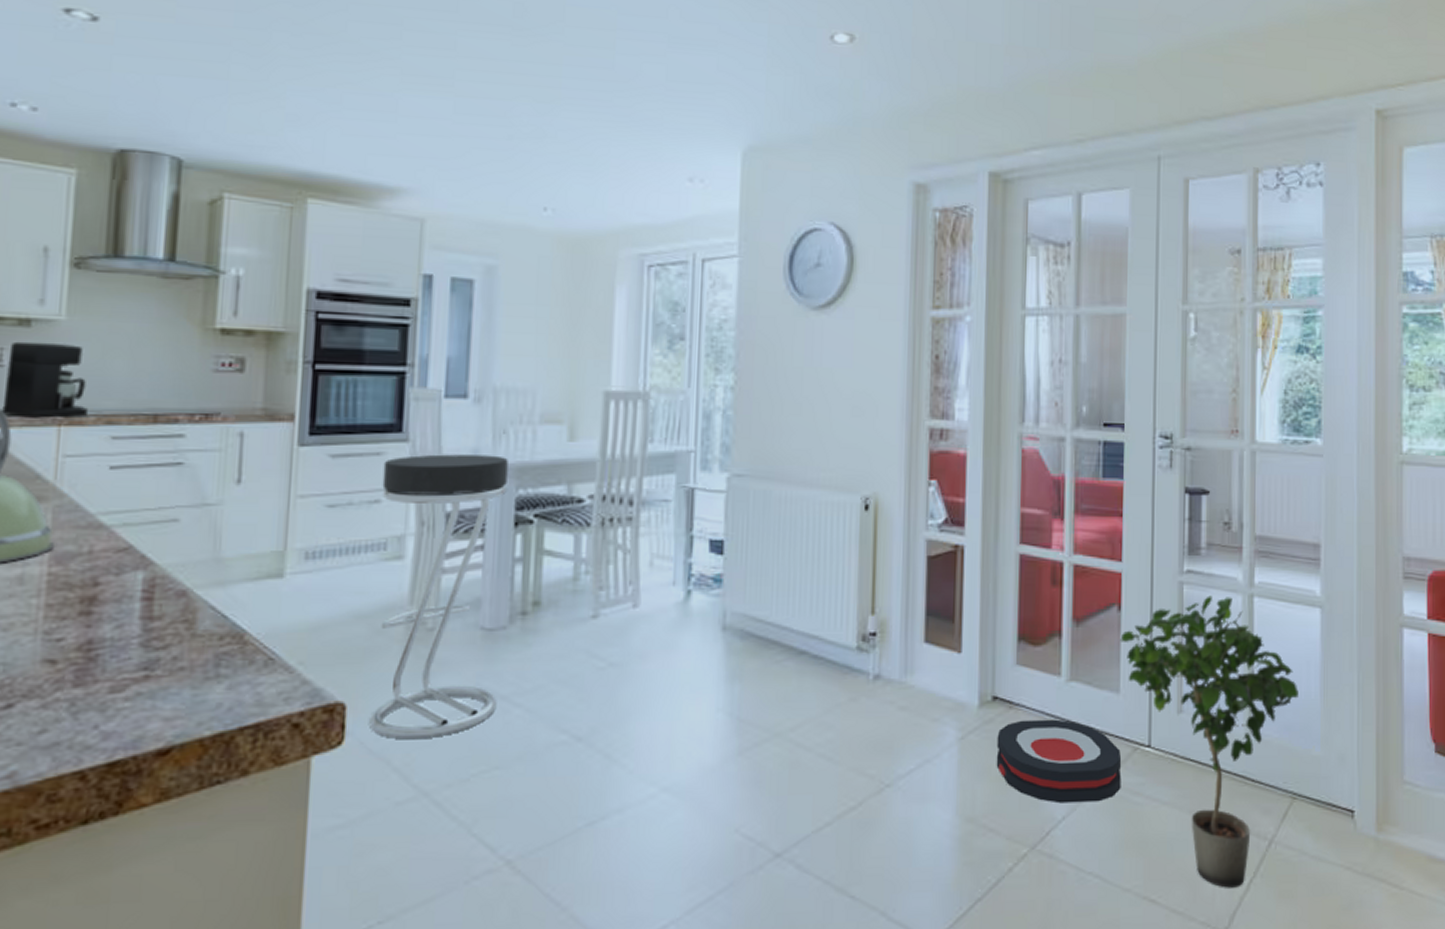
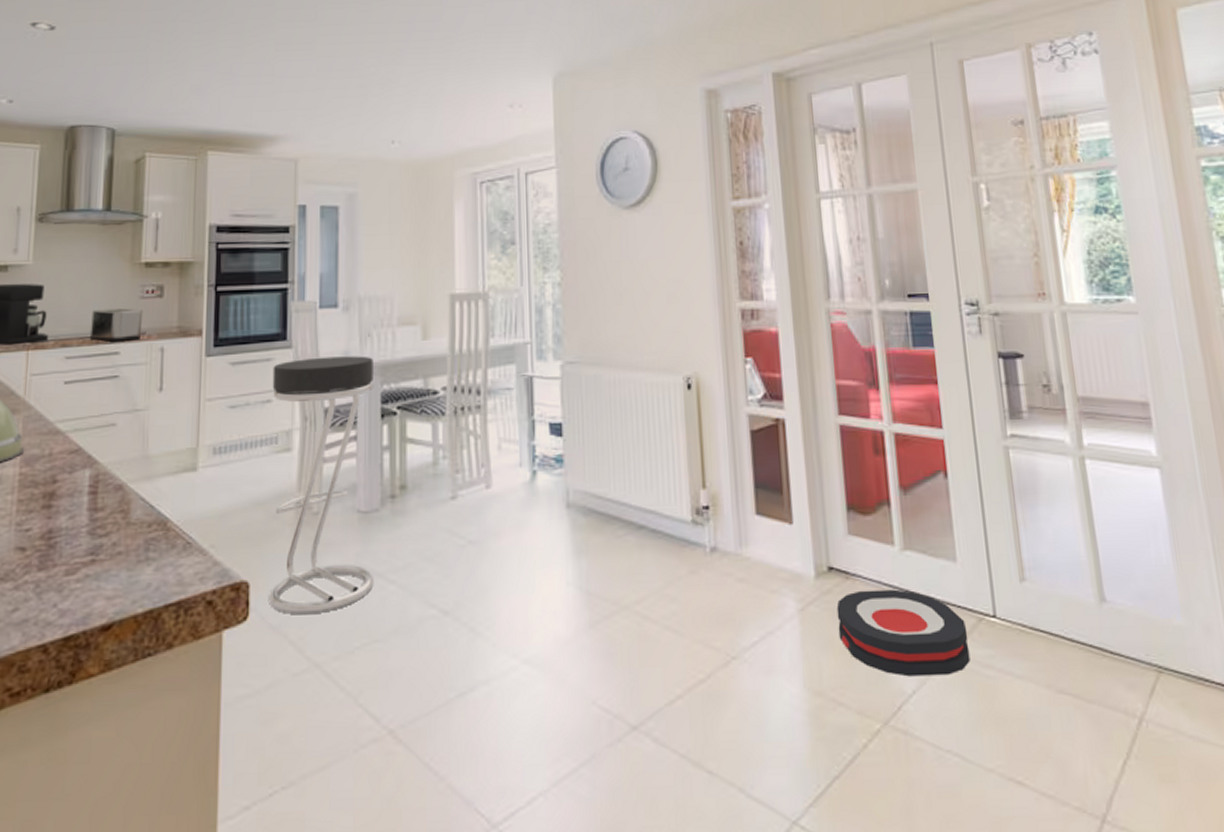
toaster: none [144,381,217,423] -> present [89,308,143,343]
potted plant: present [1120,595,1298,888] -> none [950,459,1149,770]

